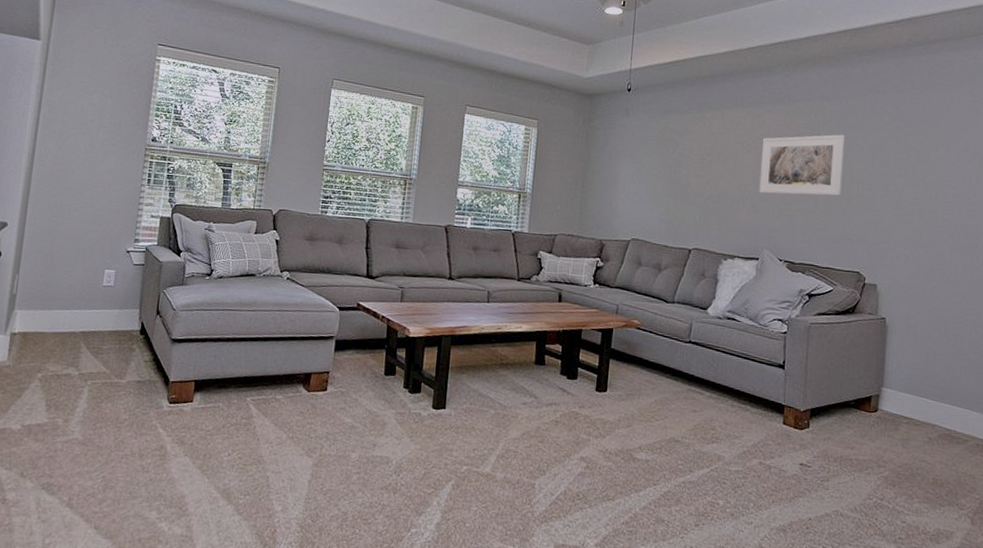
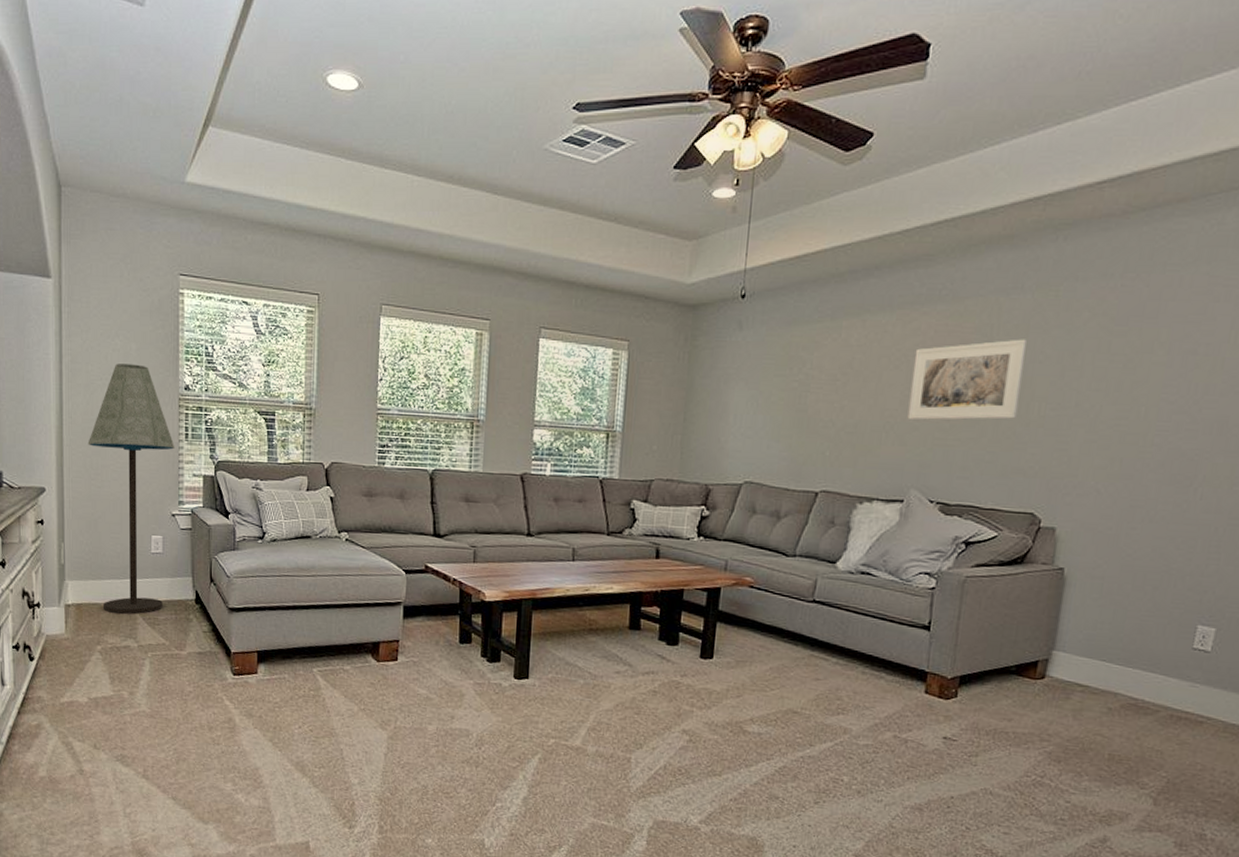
floor lamp: none [49,116,137,343] -> present [88,364,175,614]

